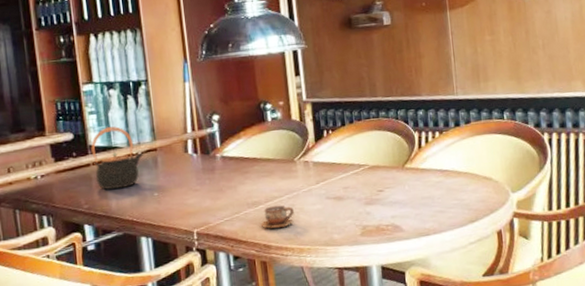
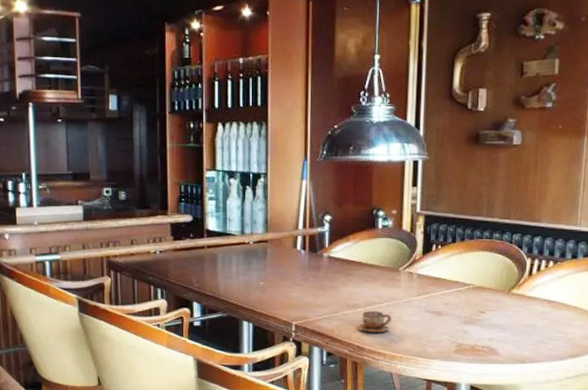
teapot: present [91,126,144,190] -> none [207,214,255,274]

